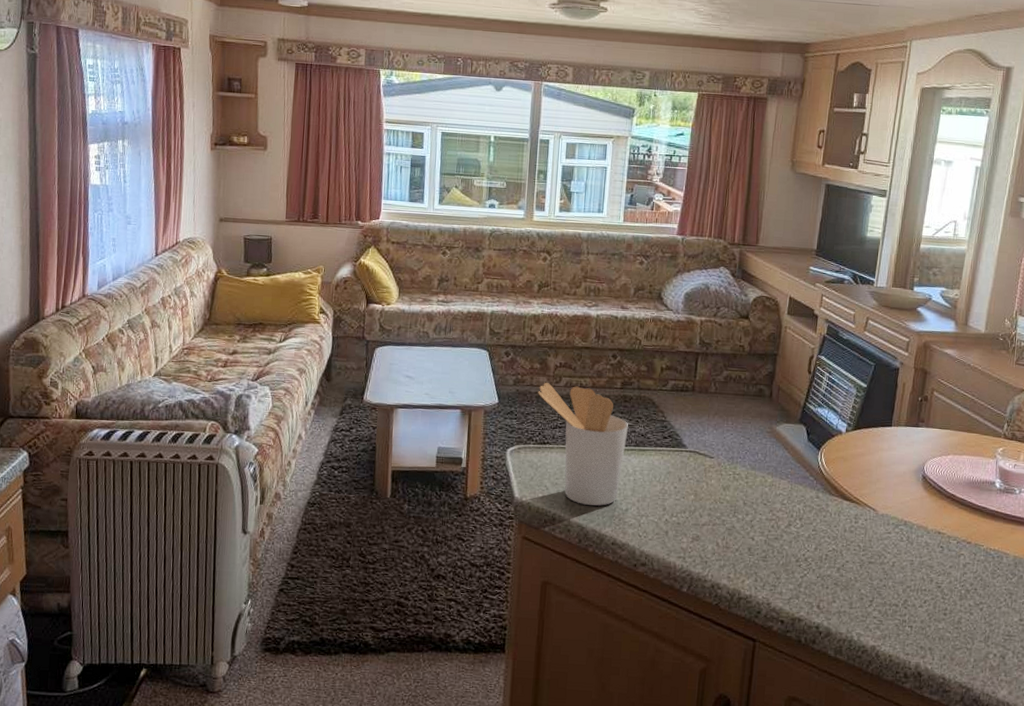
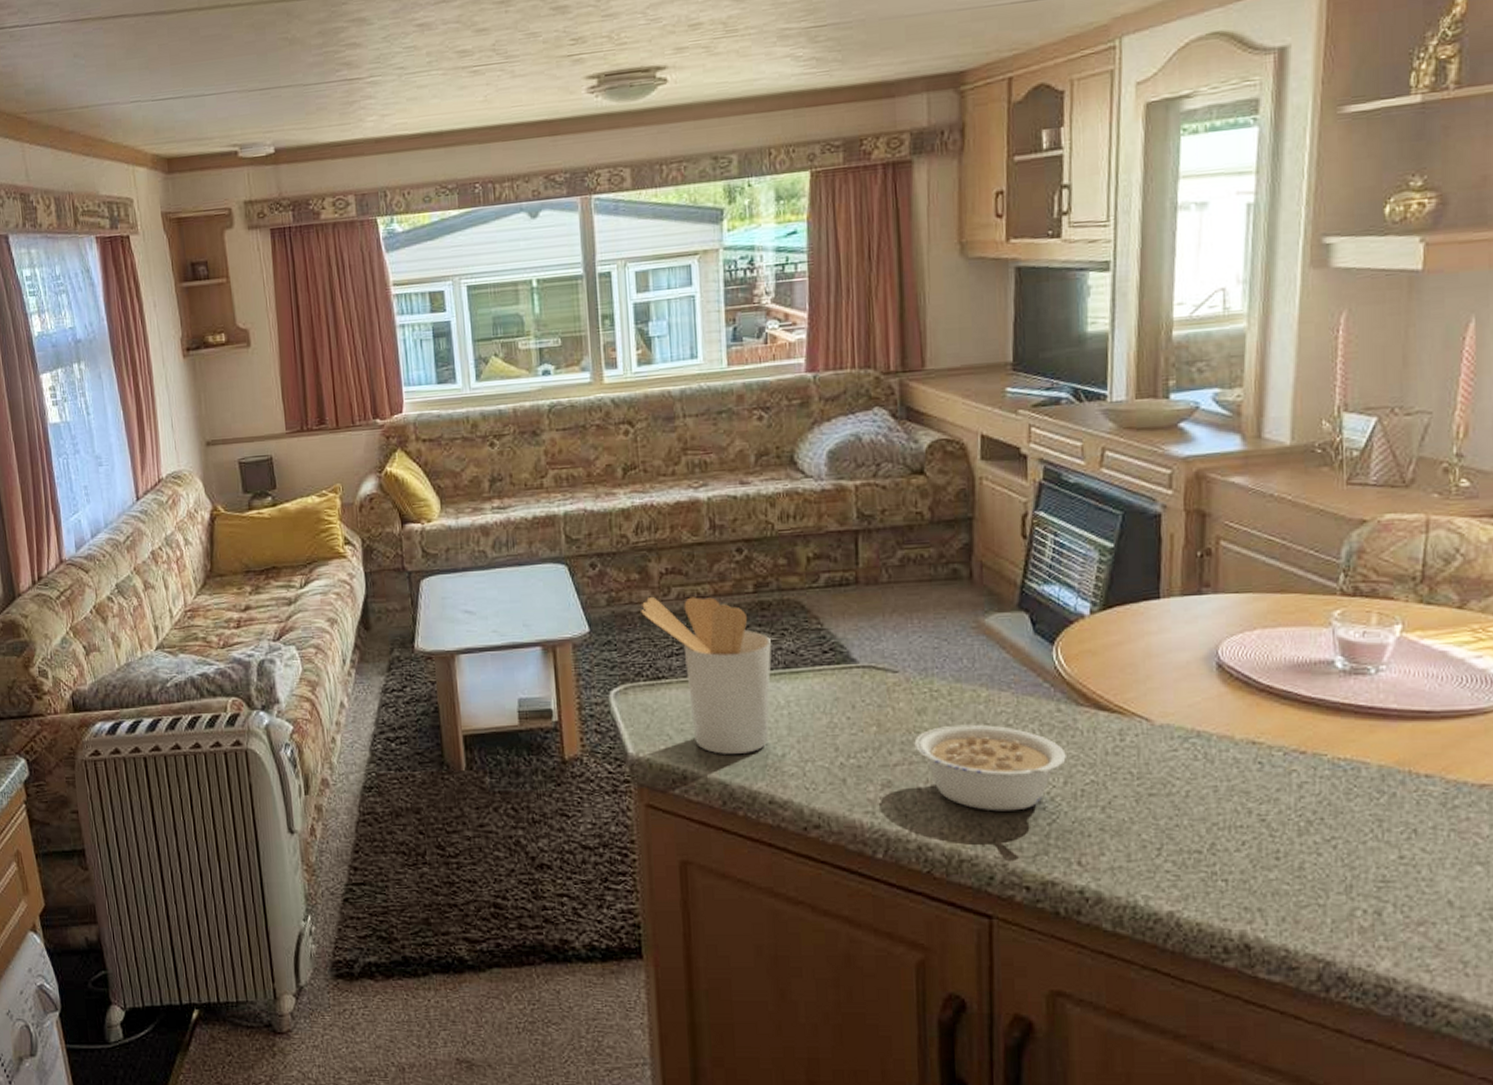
legume: none [718,500,819,566] -> present [914,724,1066,811]

